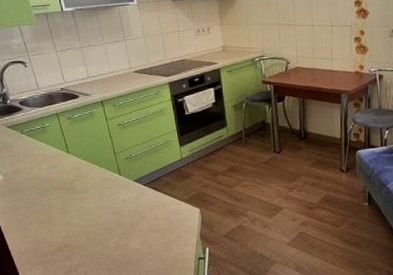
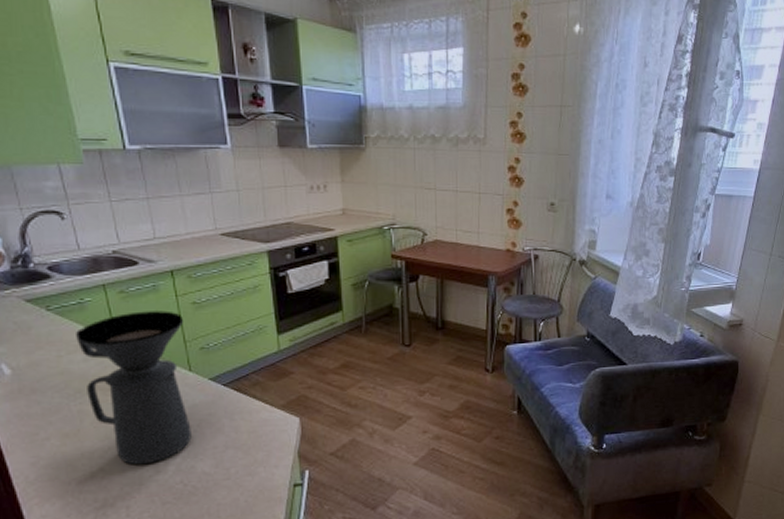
coffee maker: none [42,131,125,243] -> present [76,311,192,465]

